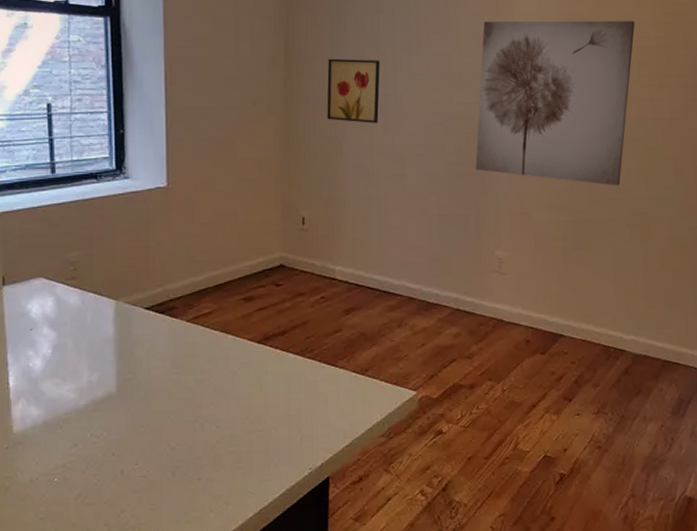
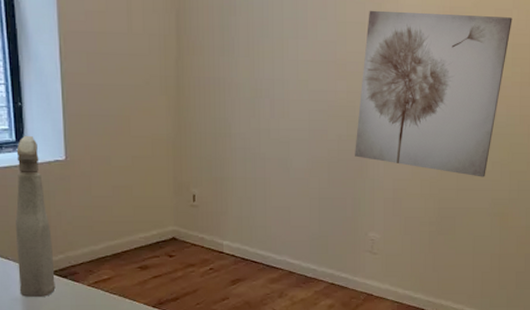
spray bottle: none [112,162,151,337] -> present [15,135,56,298]
wall art: present [327,58,380,123] -> none [216,40,268,107]

